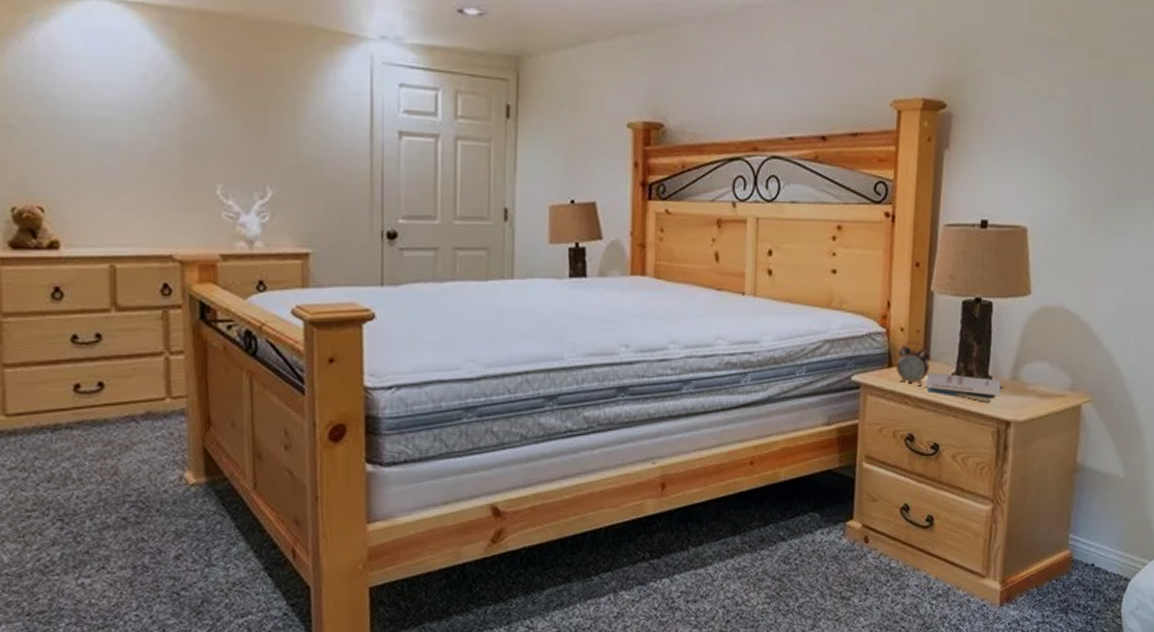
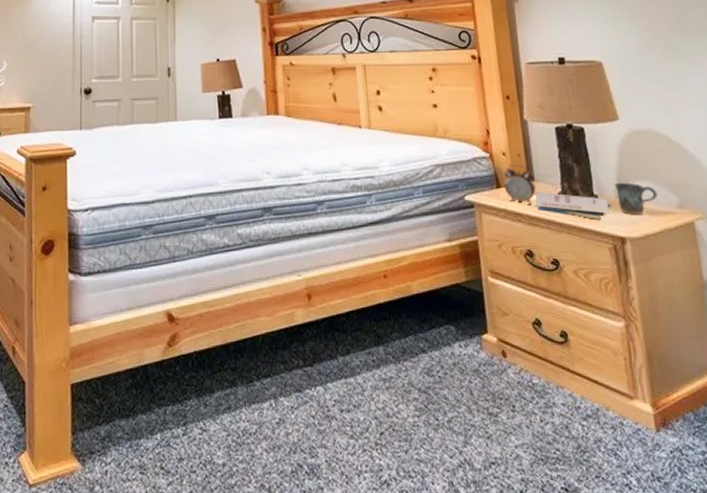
mug: none [1011,363,1052,398] -> present [614,182,658,215]

